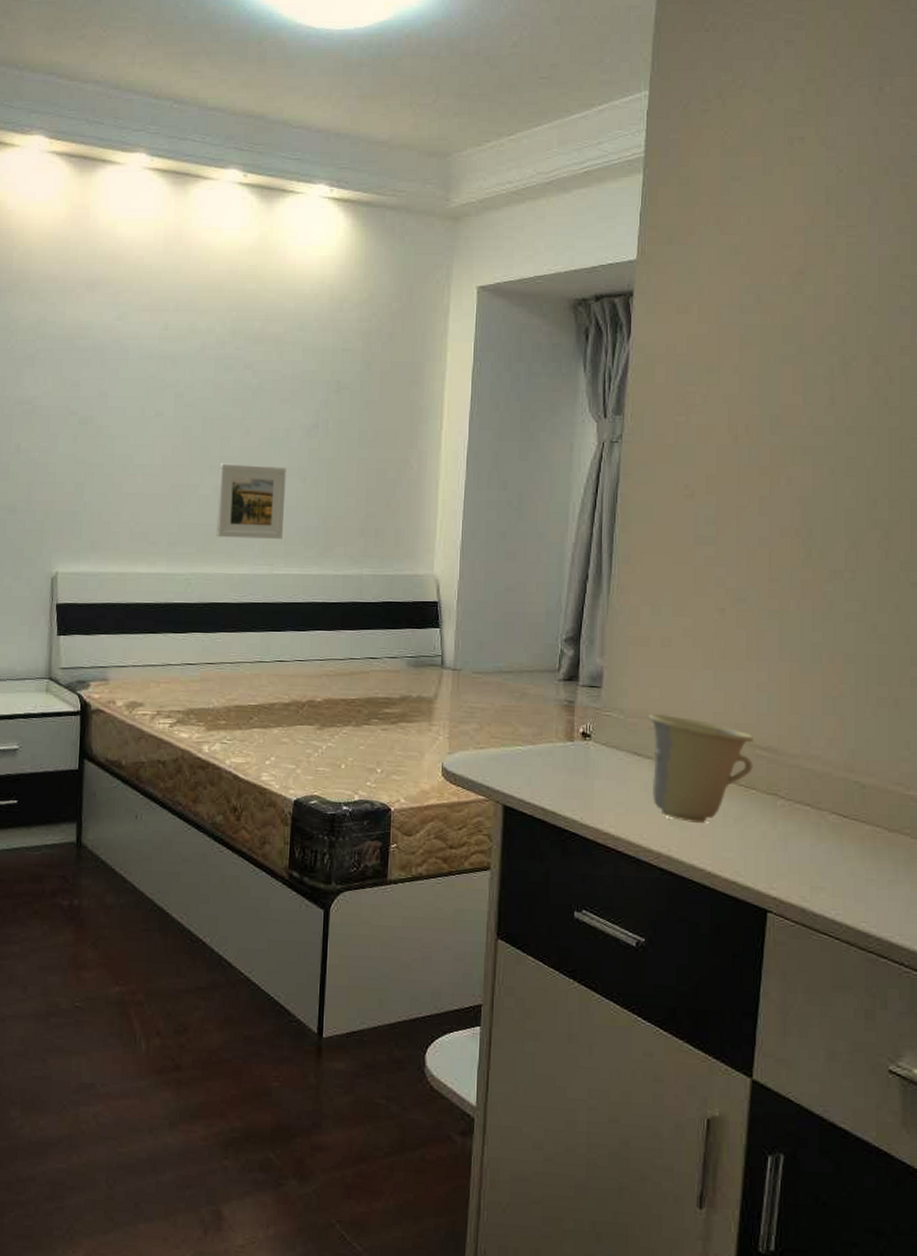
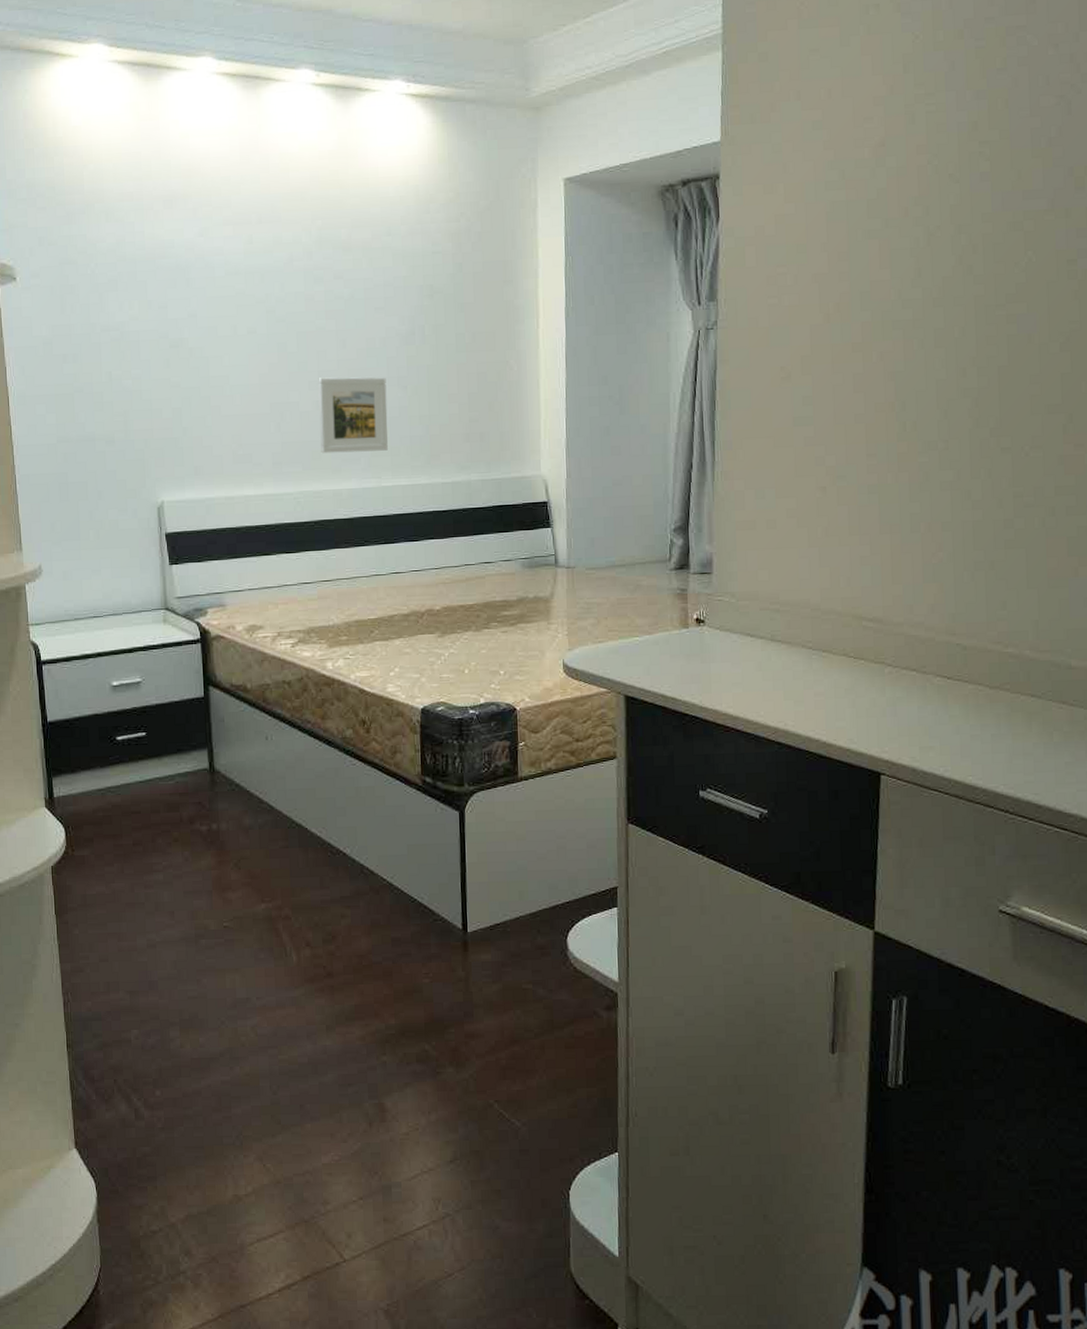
cup: present [647,713,753,824] -> none [758,594,861,697]

